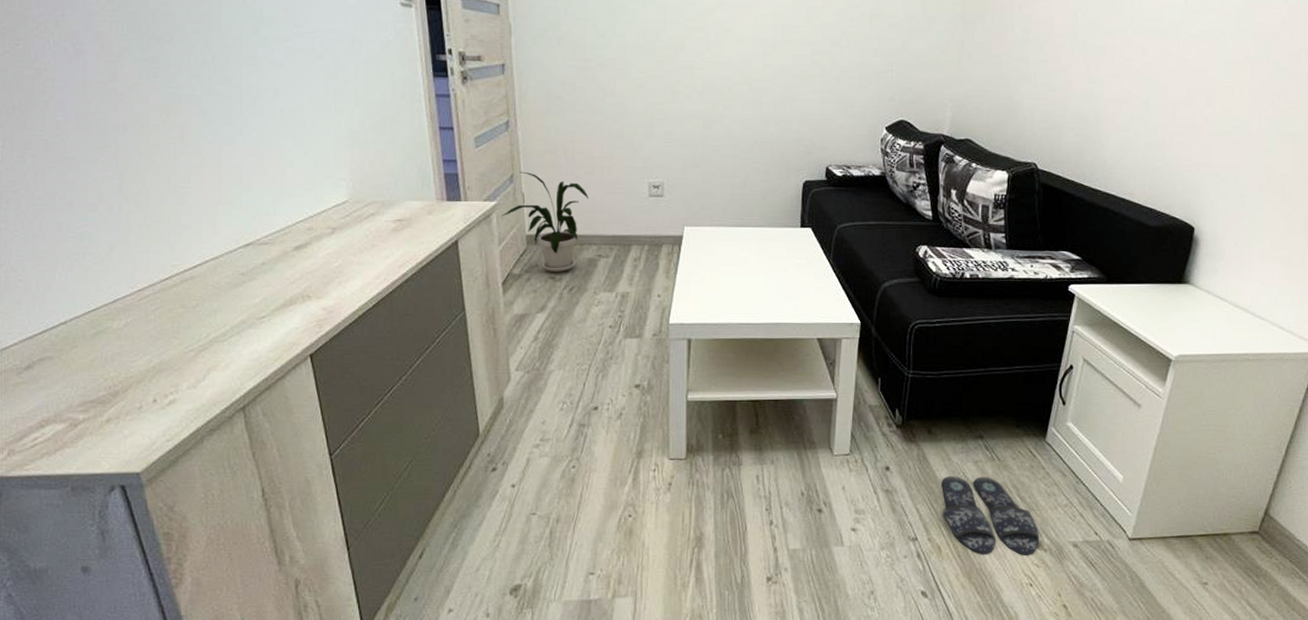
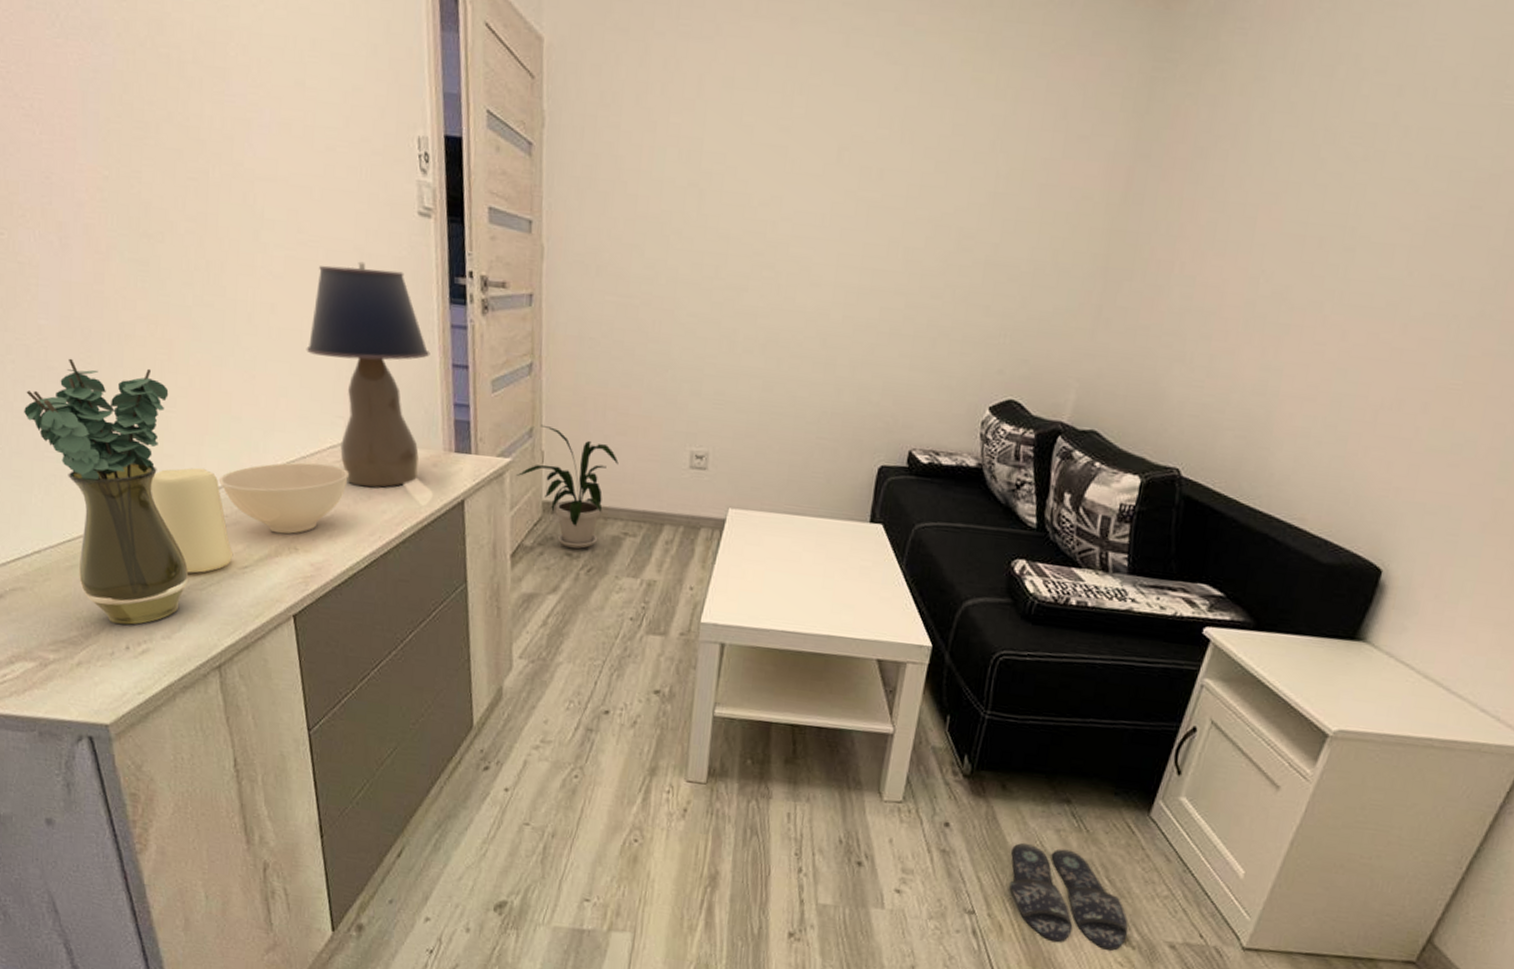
vase: none [45,148,210,381] -> present [24,358,189,625]
candle: none [170,234,251,328] -> present [151,467,233,573]
bowl: none [233,220,353,285] -> present [218,462,349,534]
table lamp: none [308,47,419,237] -> present [306,261,430,488]

